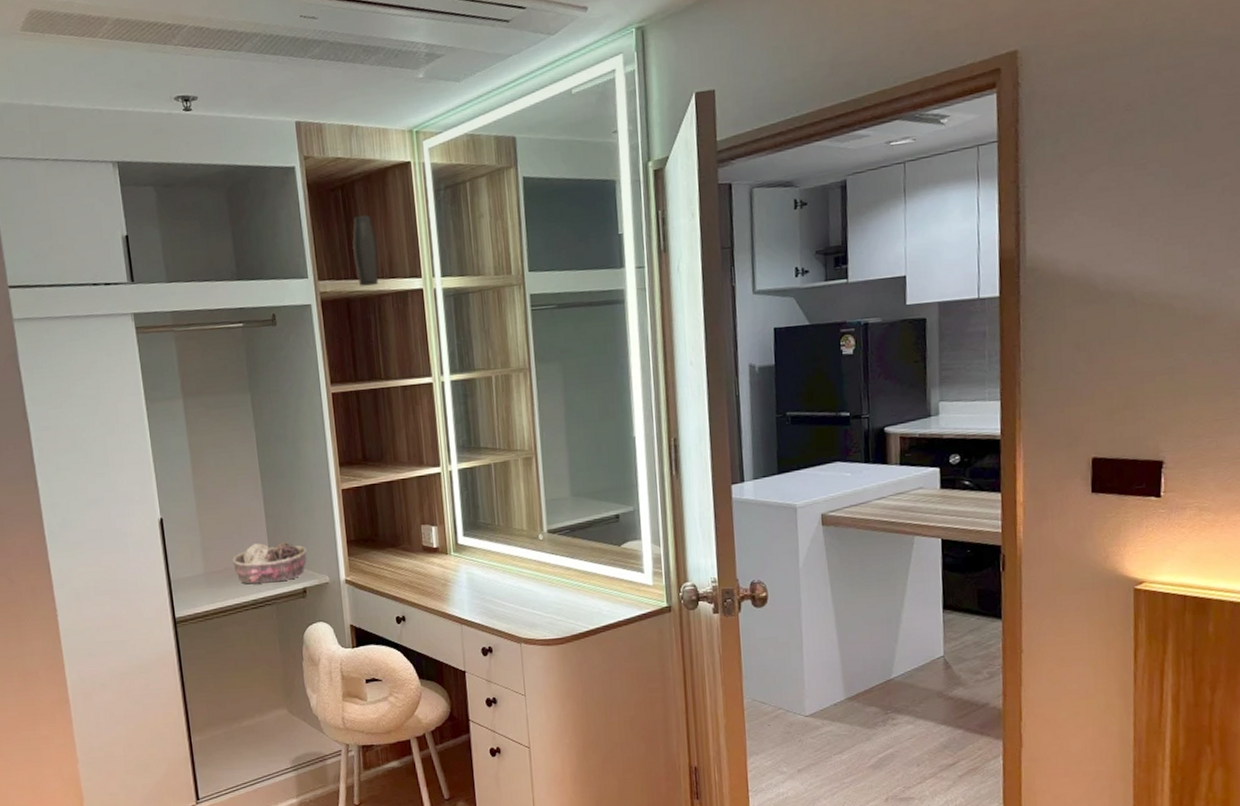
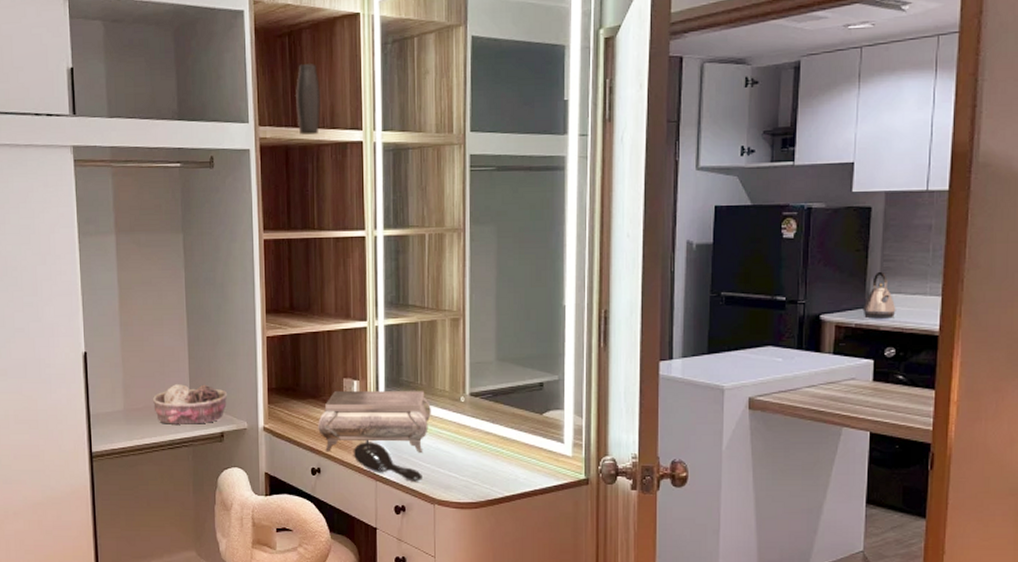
jewelry box: none [399,532,511,600] -> present [318,390,431,452]
hairbrush: none [436,586,507,623] -> present [353,442,422,482]
kettle: none [925,380,958,429] -> present [863,271,896,320]

